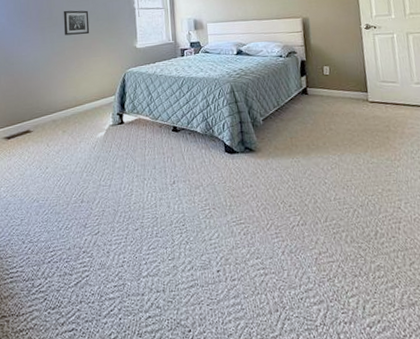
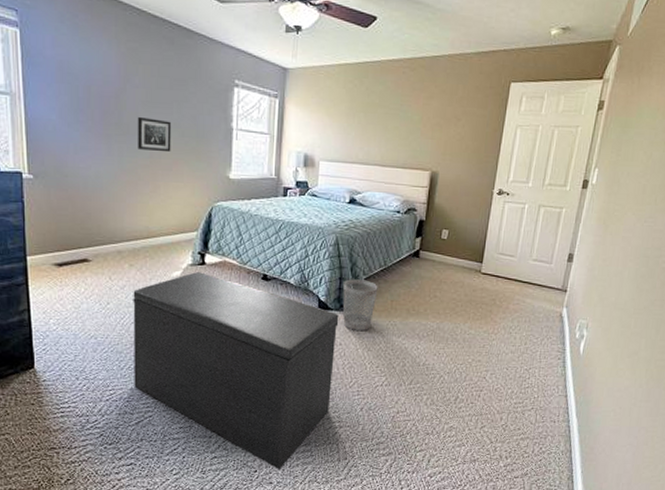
bench: none [66,131,252,329] -> present [133,272,339,470]
wastebasket: none [244,121,277,171] -> present [342,279,378,331]

